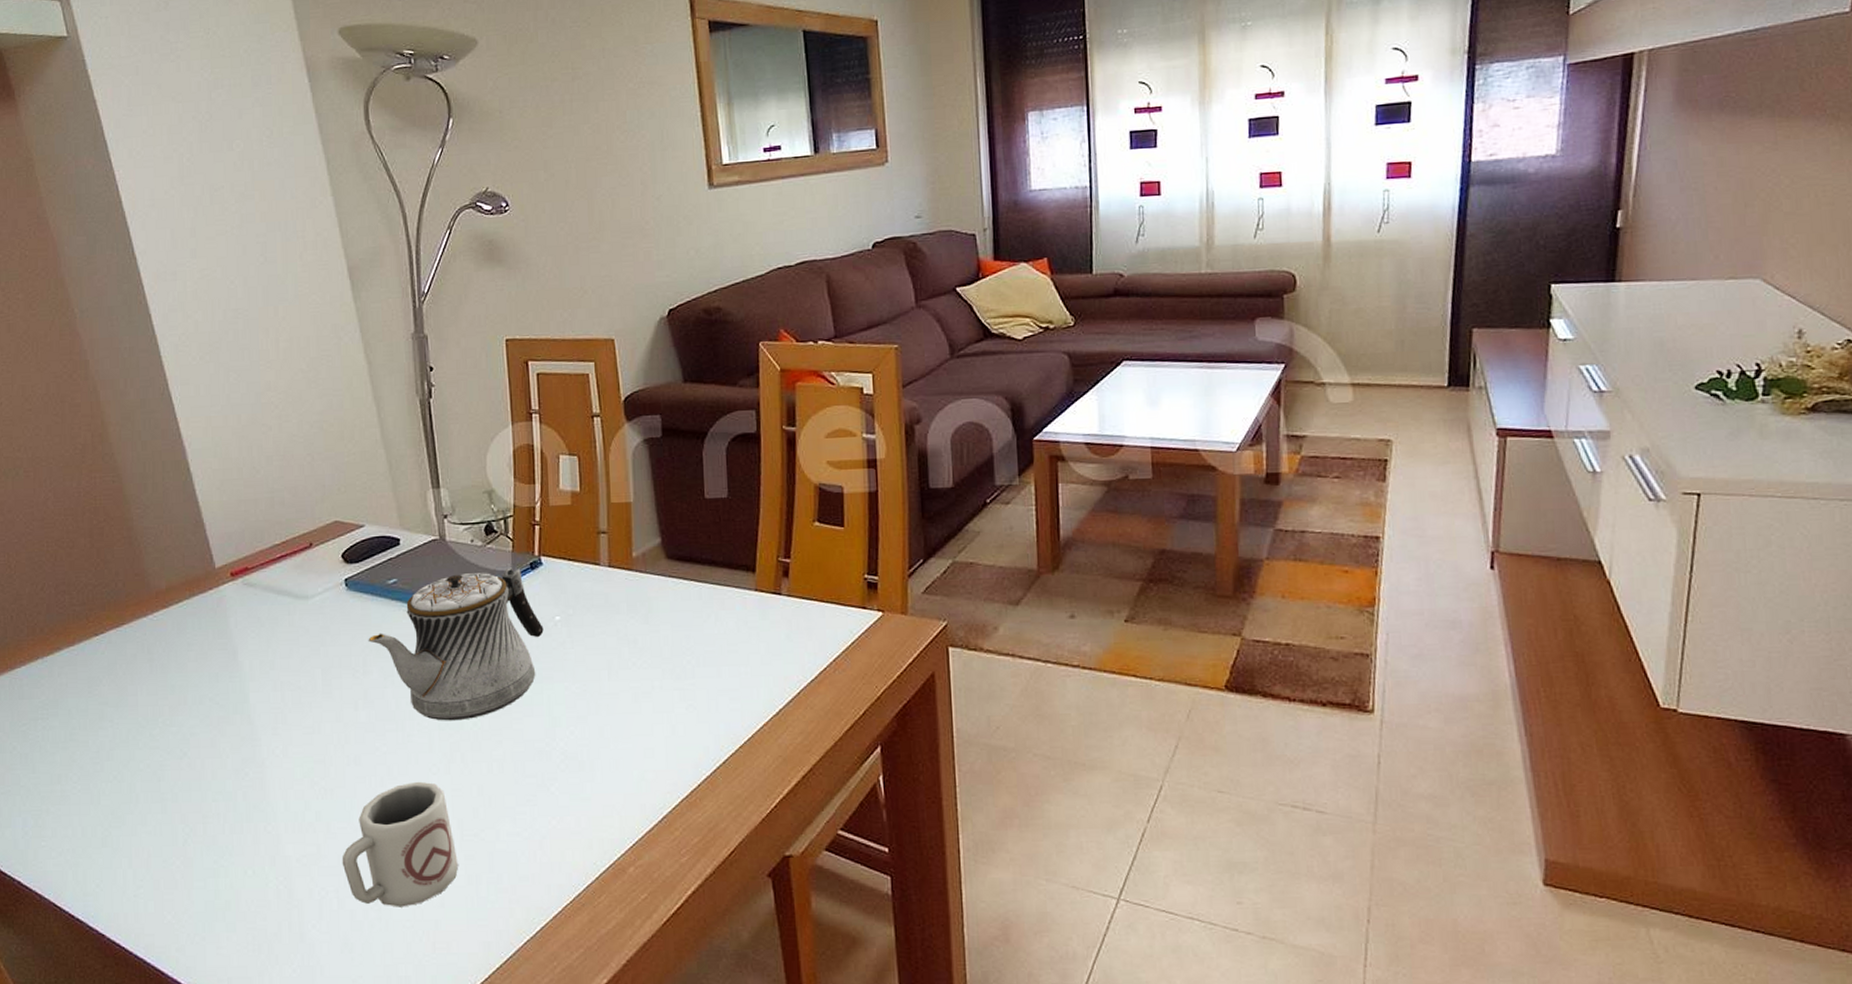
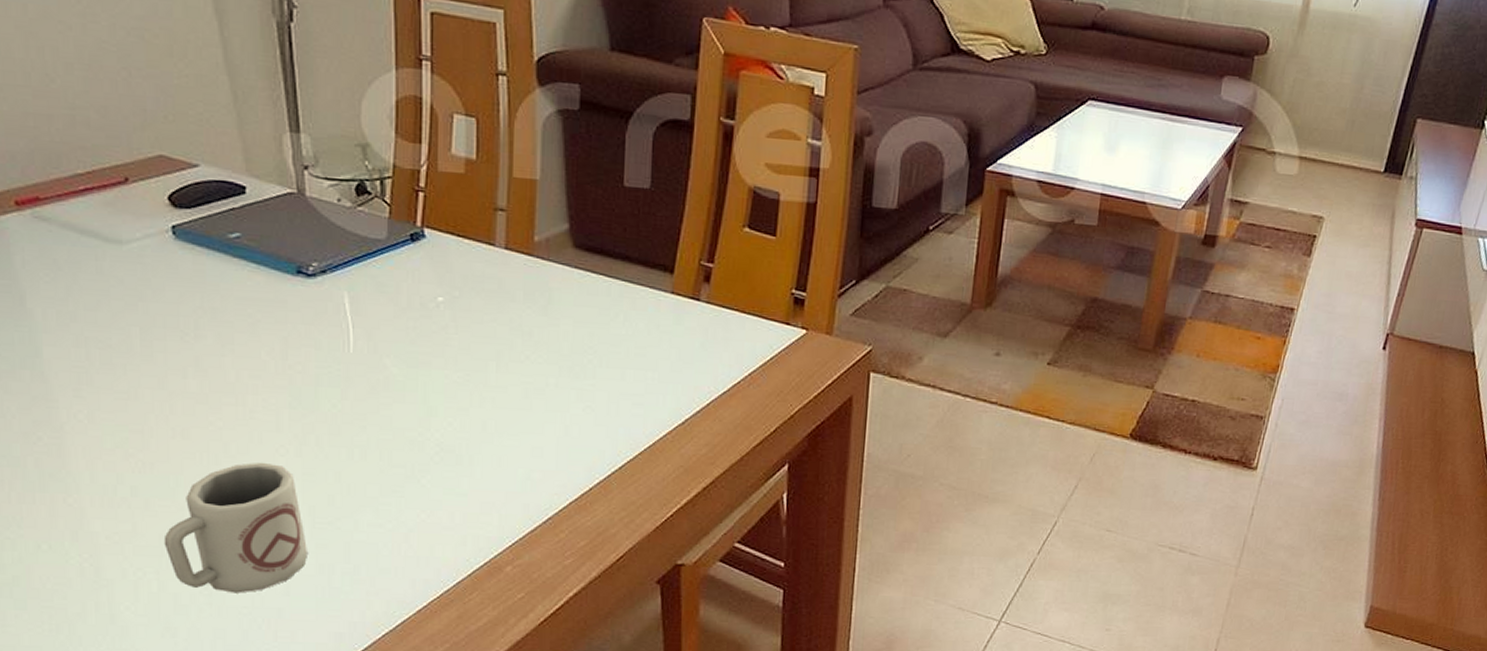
teapot: present [368,567,544,721] -> none [201,236,423,401]

